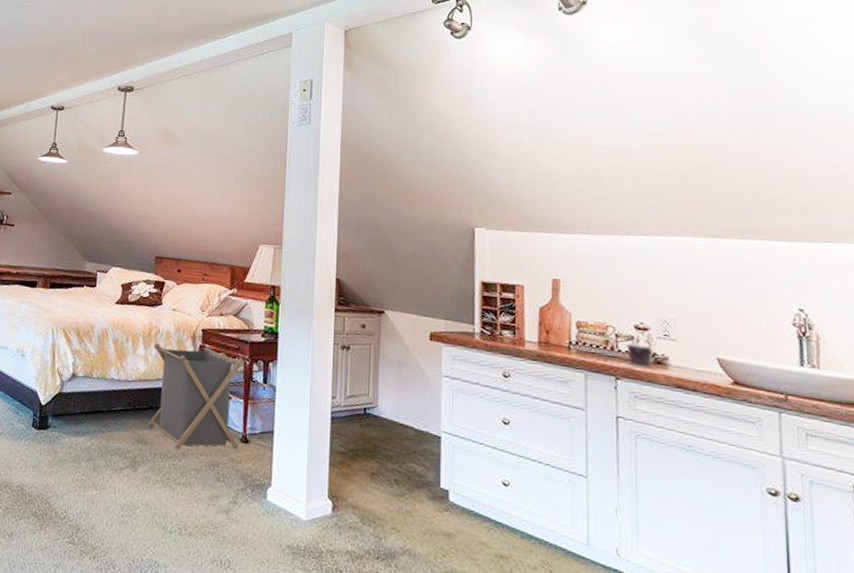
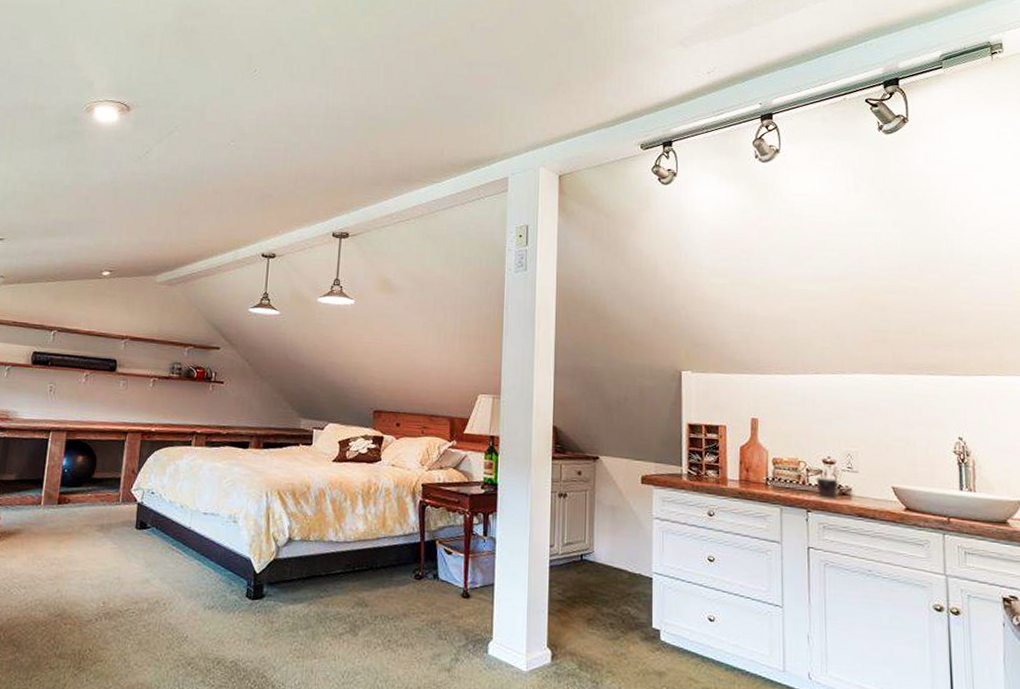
laundry basket: present [147,343,244,450] -> none [367,500,465,611]

